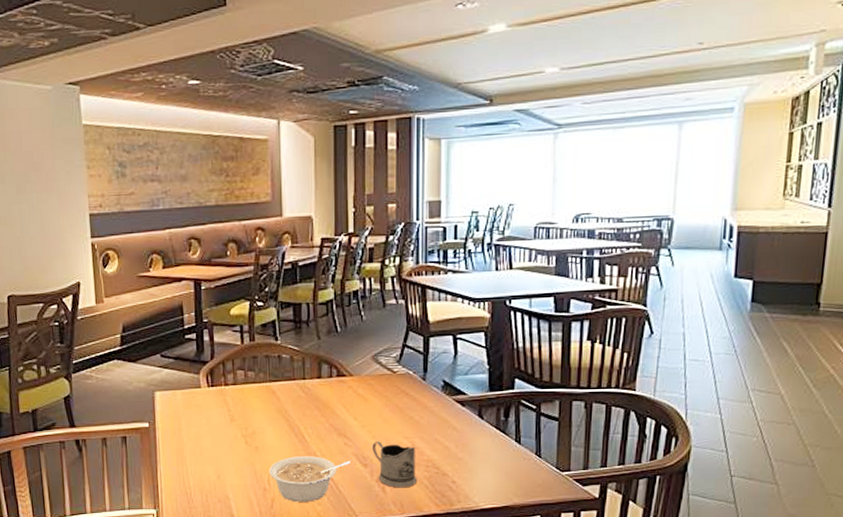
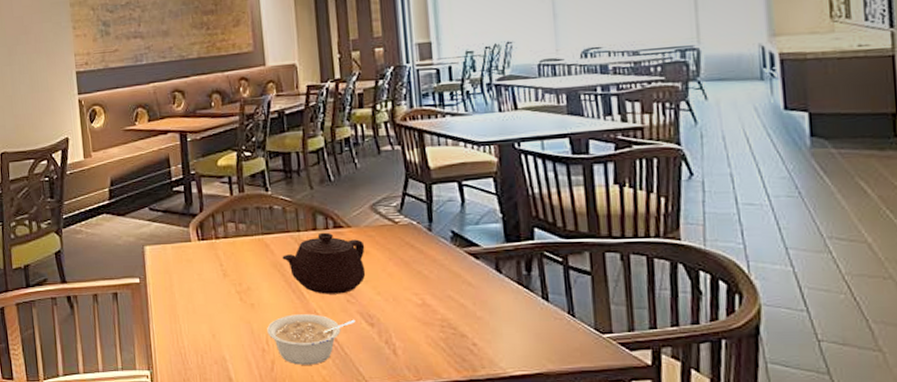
teapot: none [287,380,364,438] -> present [282,232,366,294]
tea glass holder: present [373,441,418,488] -> none [378,297,433,351]

